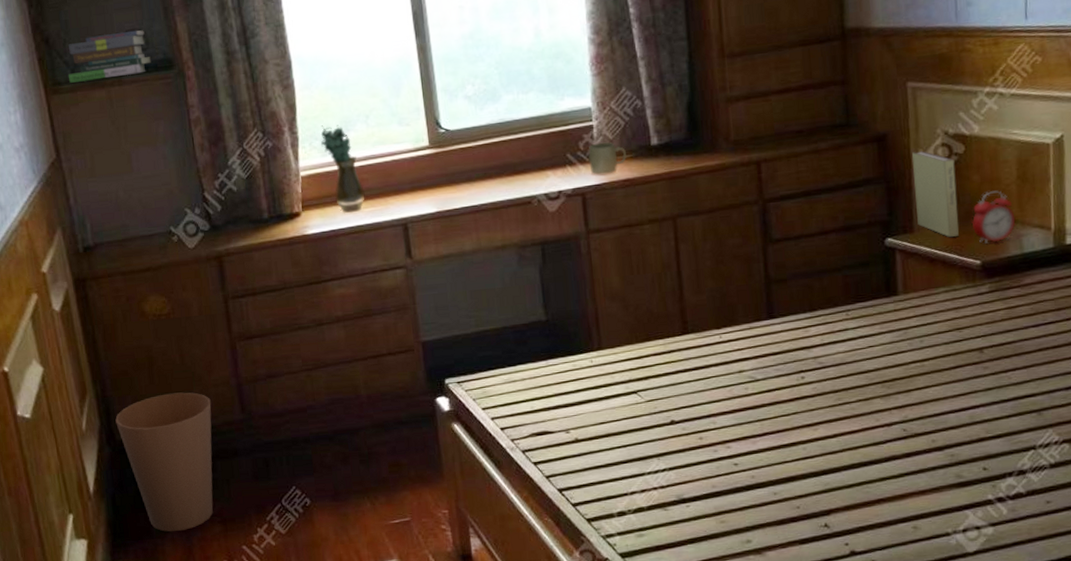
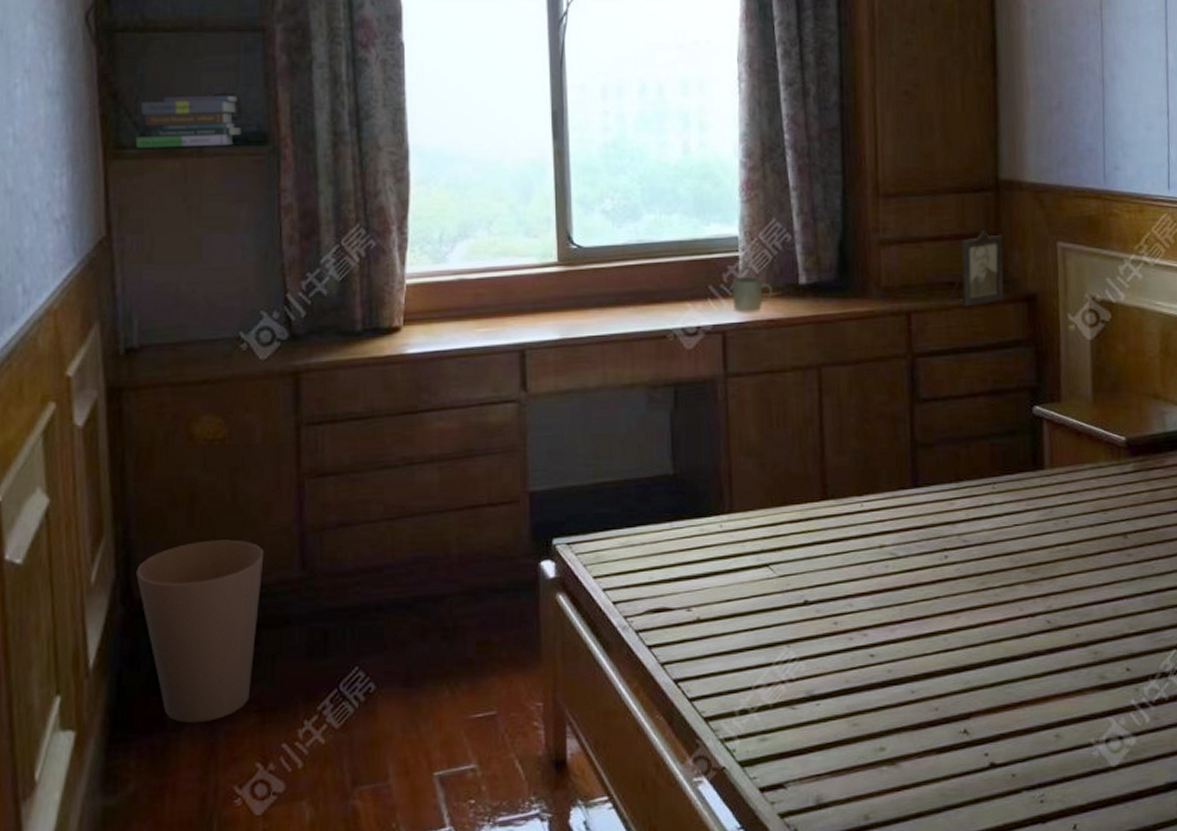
vase: present [320,125,365,214] -> none [433,228,479,333]
photo frame: none [798,78,854,152] -> present [949,230,1005,307]
book: present [912,150,960,238] -> none [1061,314,1106,410]
alarm clock: present [971,190,1016,244] -> none [1117,363,1159,419]

